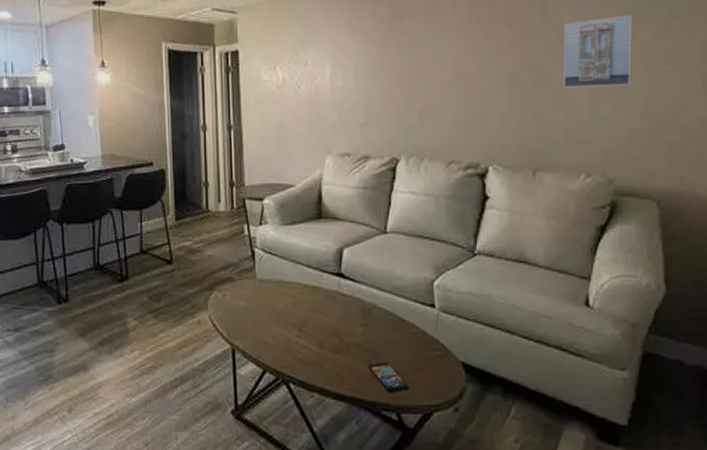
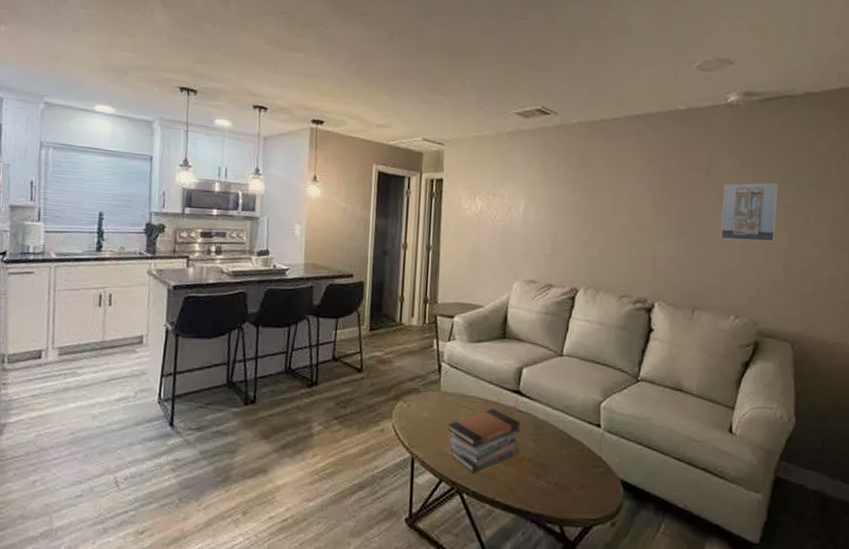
book stack: none [267,293,347,362] -> present [448,408,521,473]
smartphone: present [368,362,409,394] -> none [537,477,572,507]

